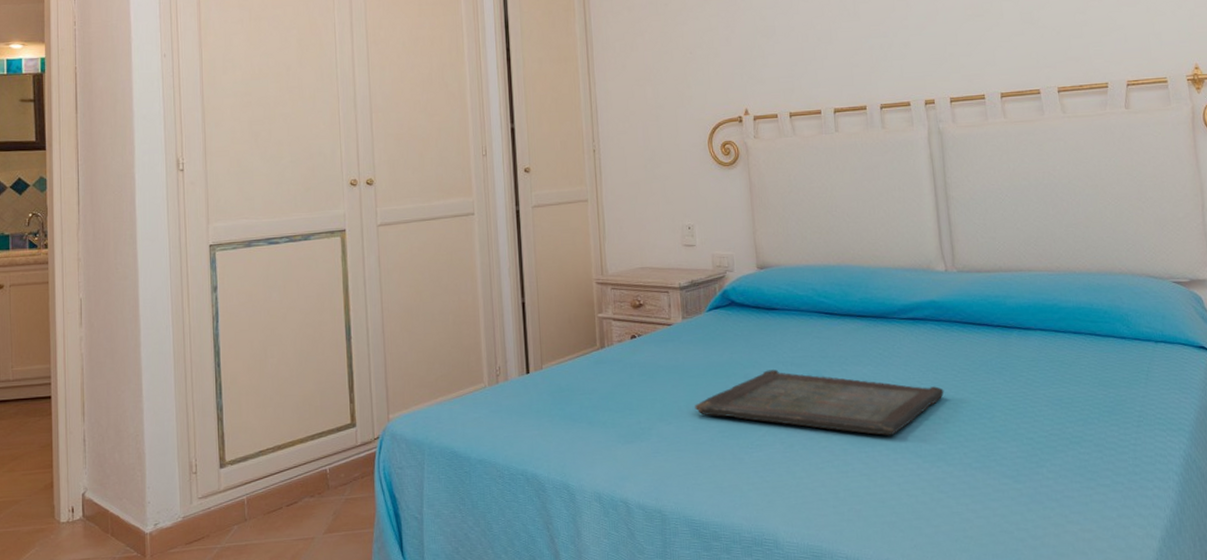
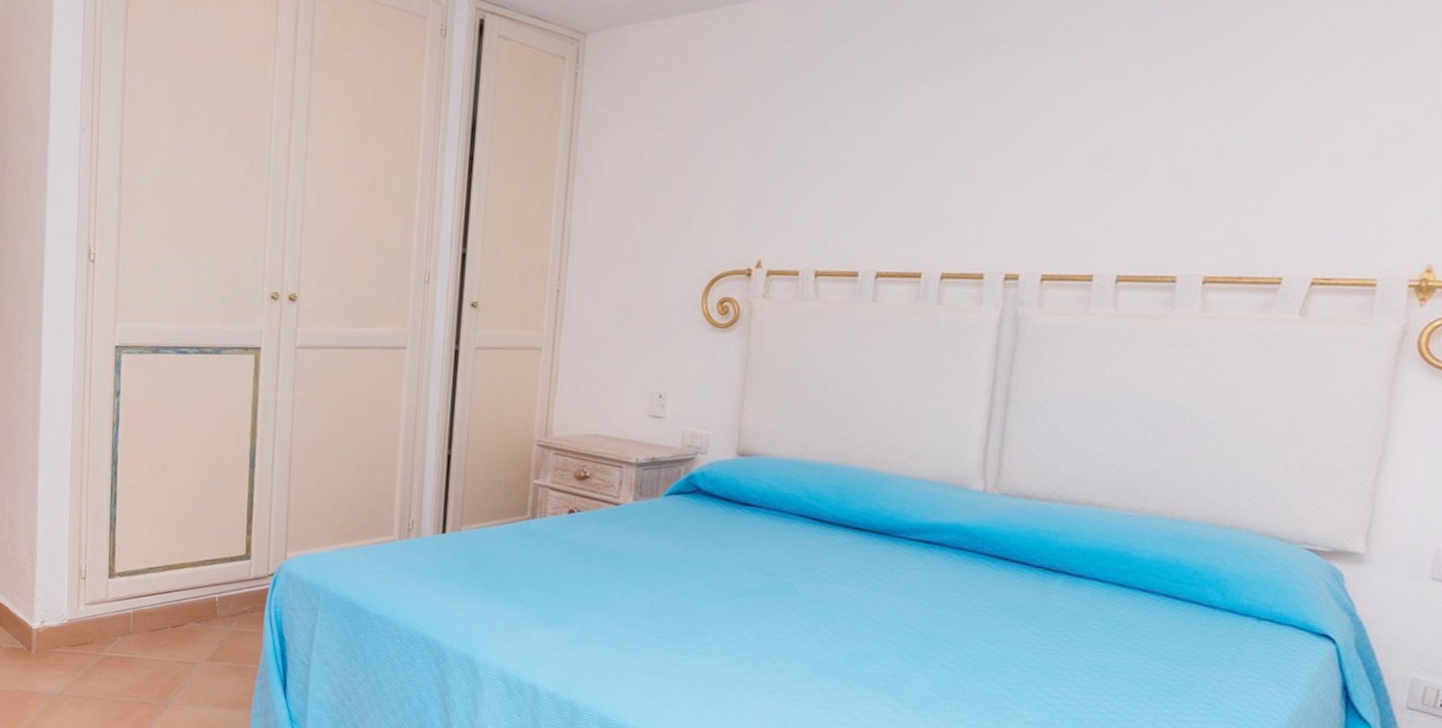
serving tray: present [695,369,944,435] -> none [631,572,949,671]

